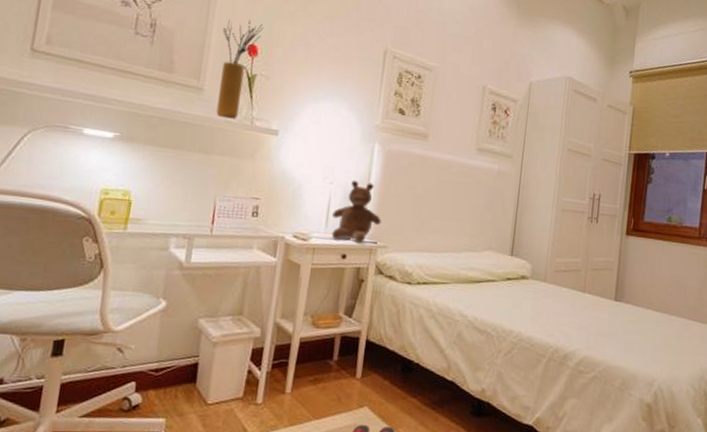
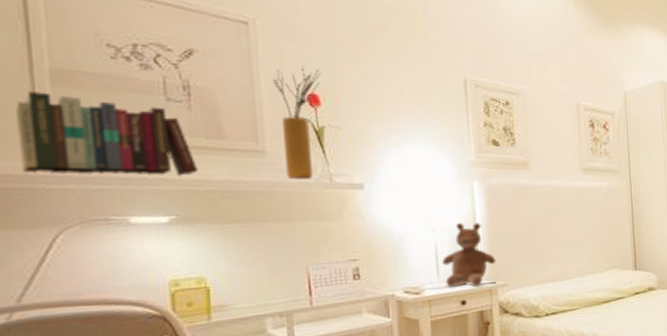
books: none [14,11,147,101] -> present [15,90,199,176]

